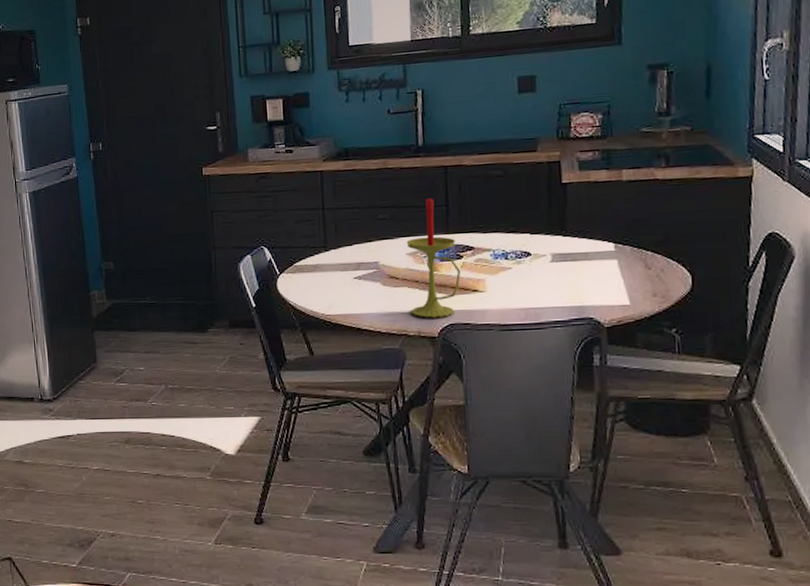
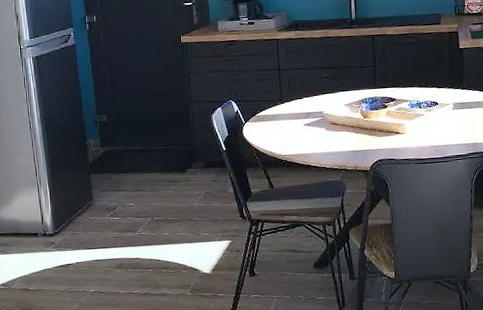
candle: present [406,198,461,318] -> none [344,60,386,156]

